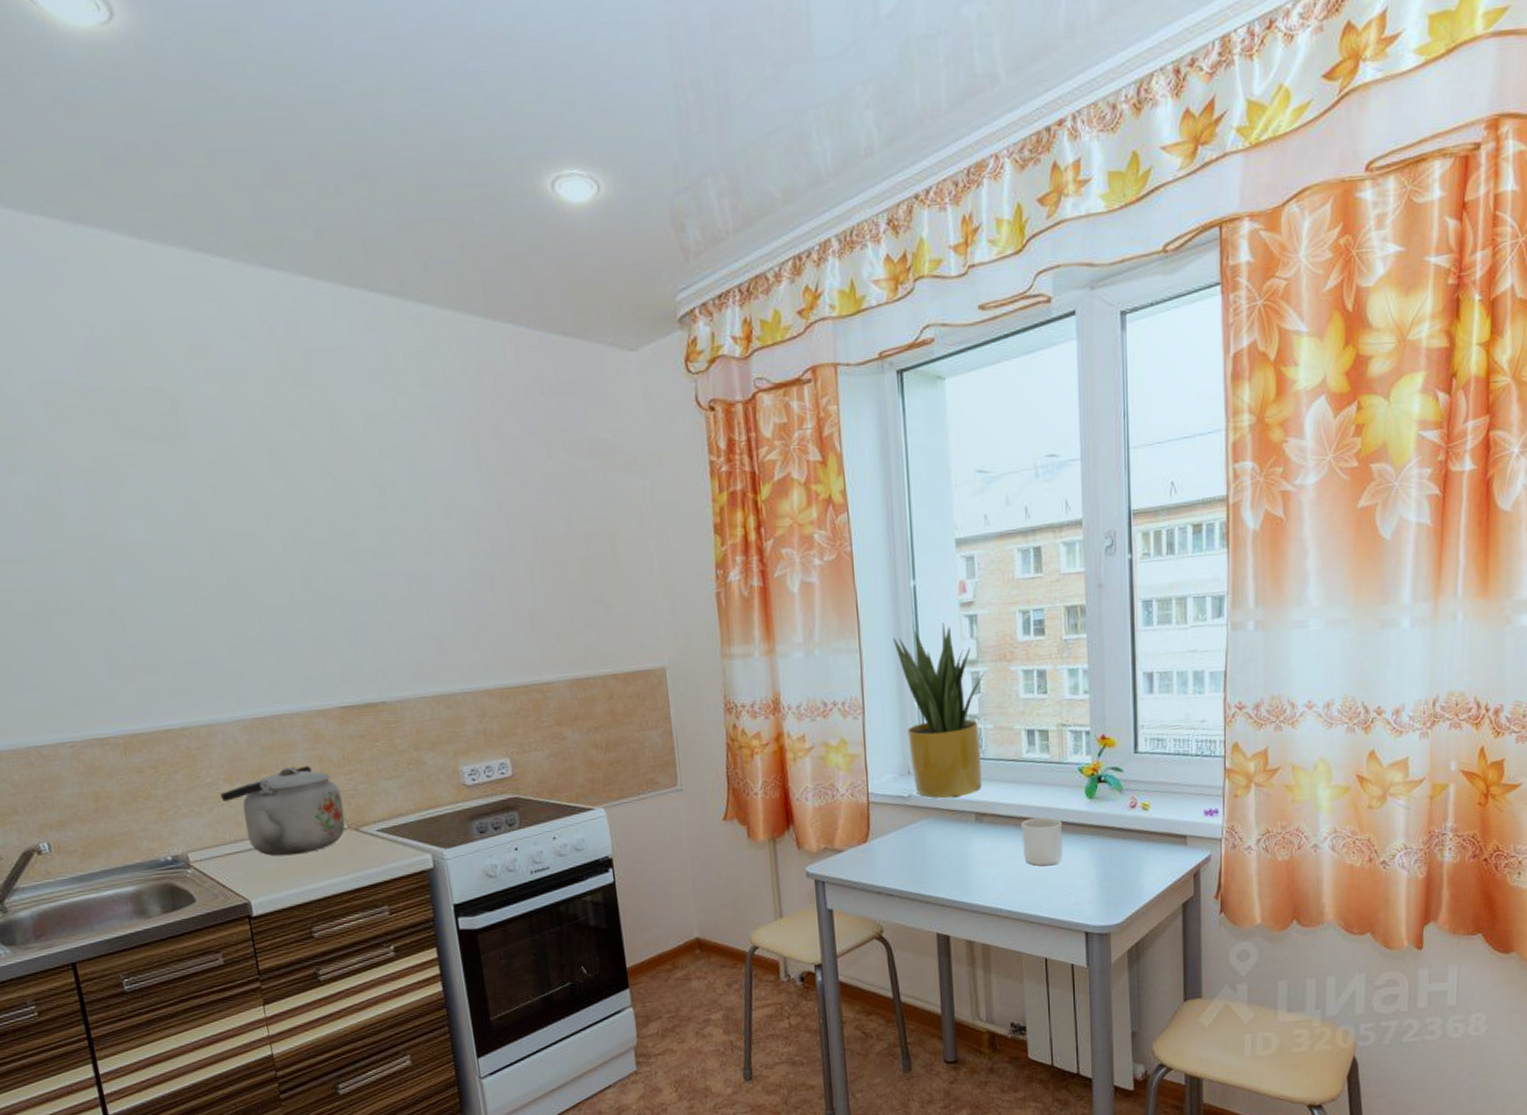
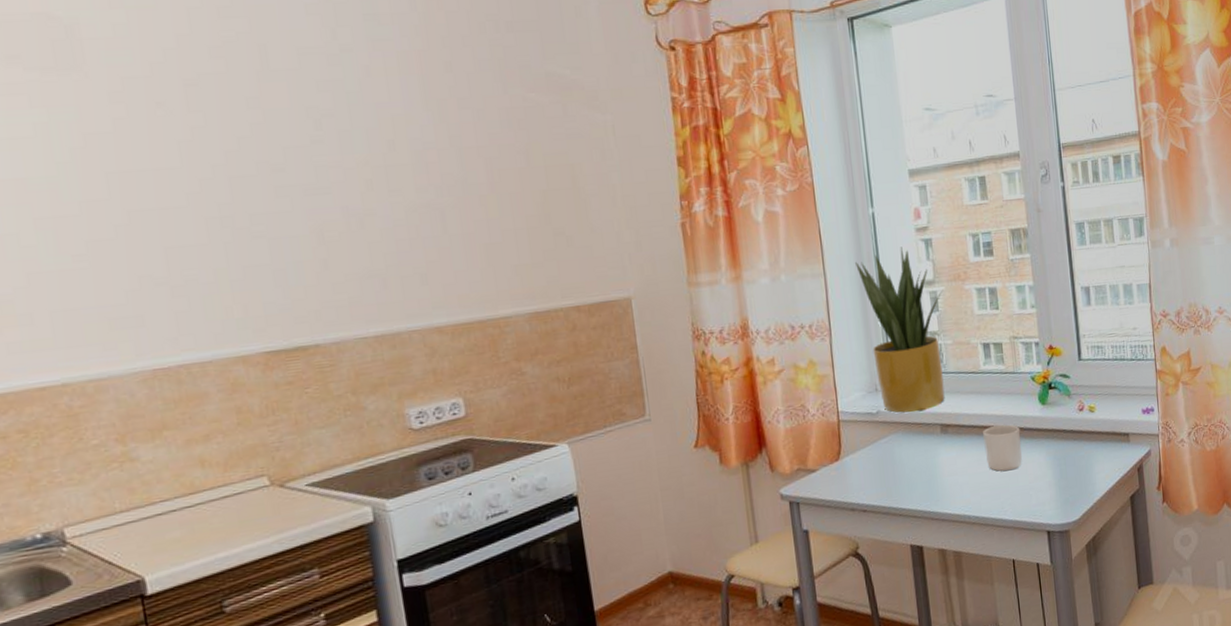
kettle: present [220,766,346,857] -> none [109,418,268,524]

